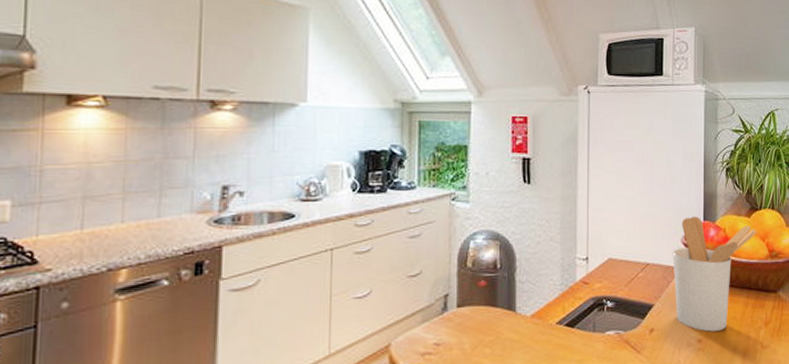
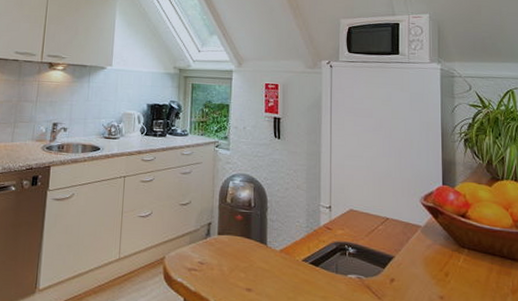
utensil holder: present [672,216,757,332] -> none [412,180,500,291]

